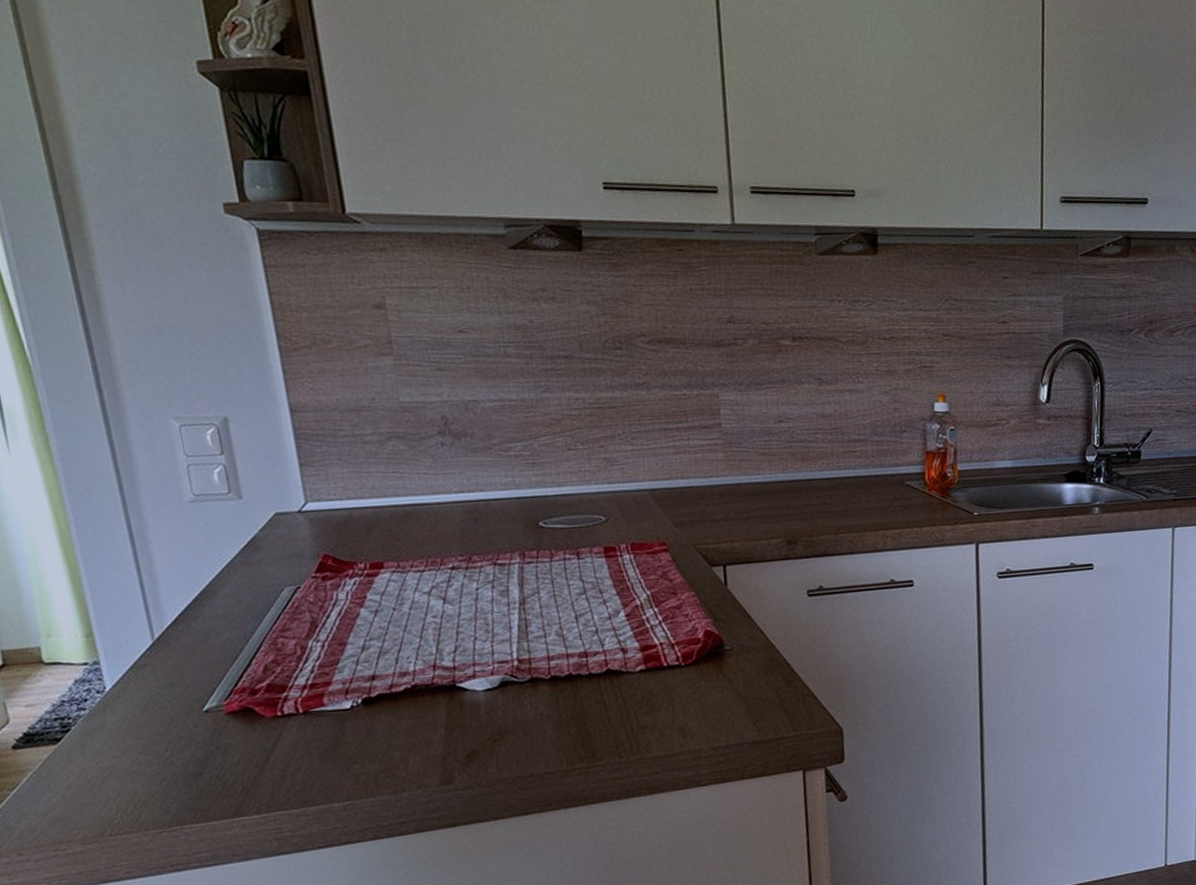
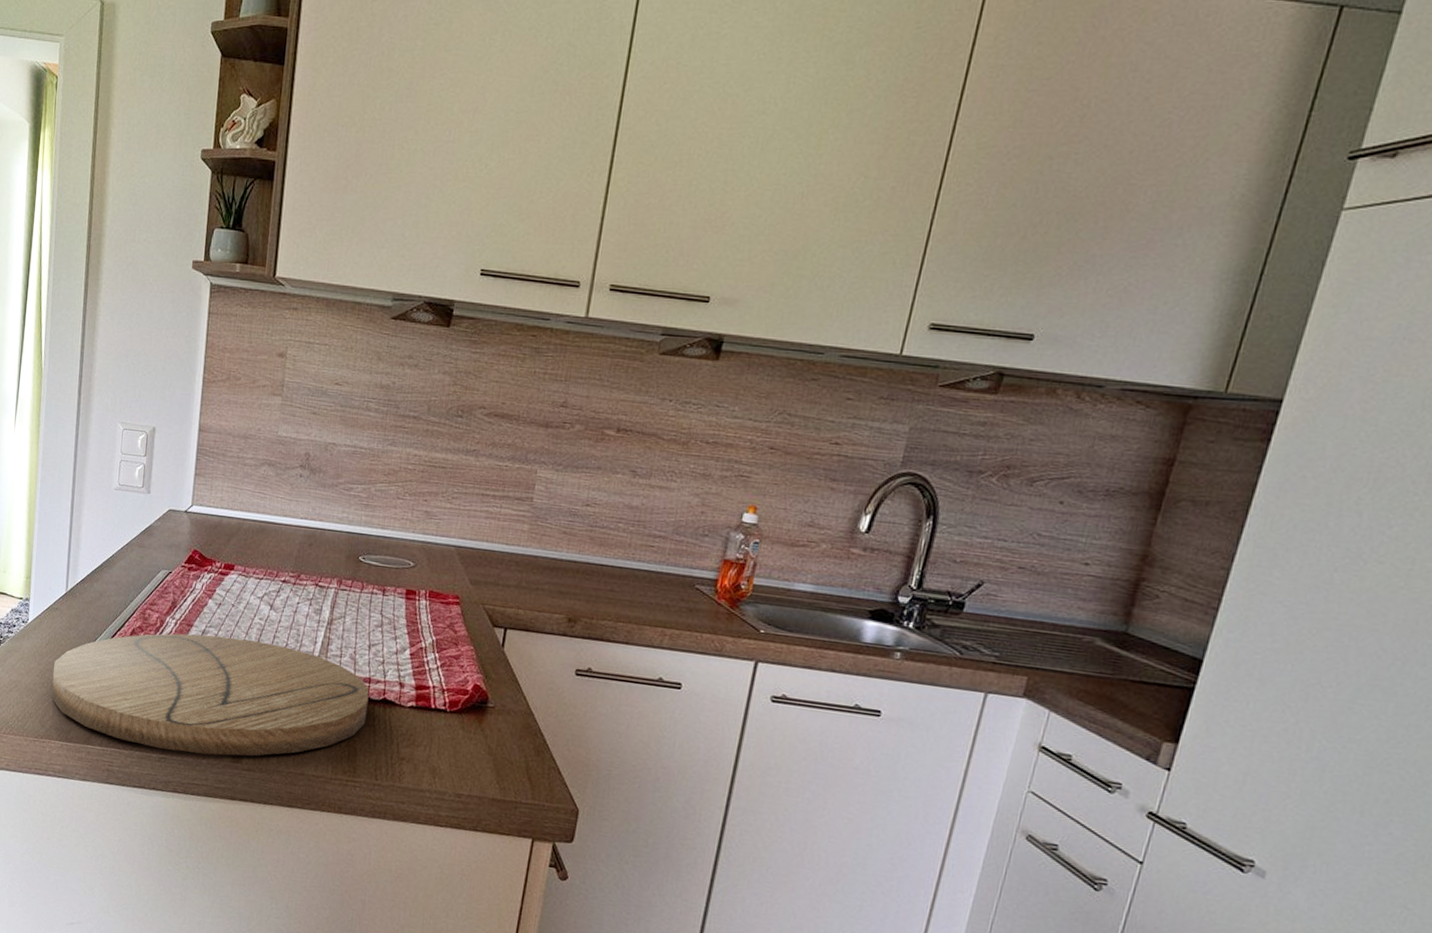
cutting board: none [161,640,593,800] -> present [51,633,370,757]

